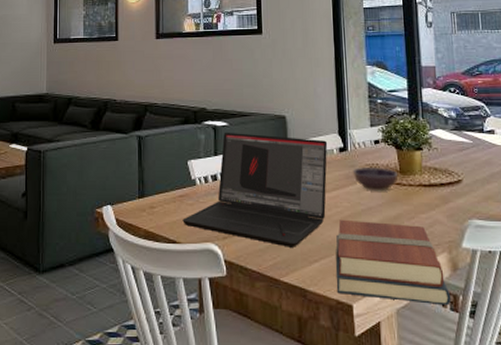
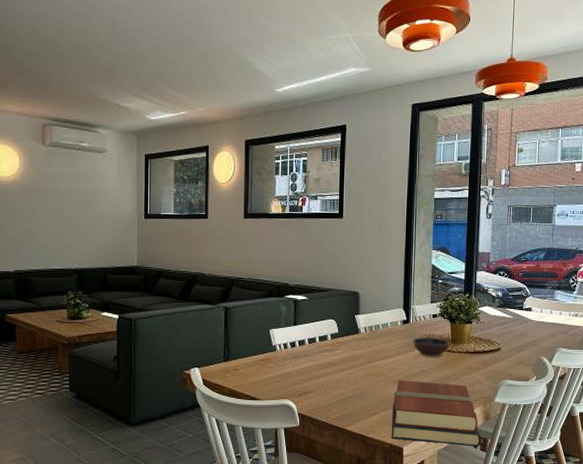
laptop: present [182,132,328,247] -> none [263,305,393,403]

